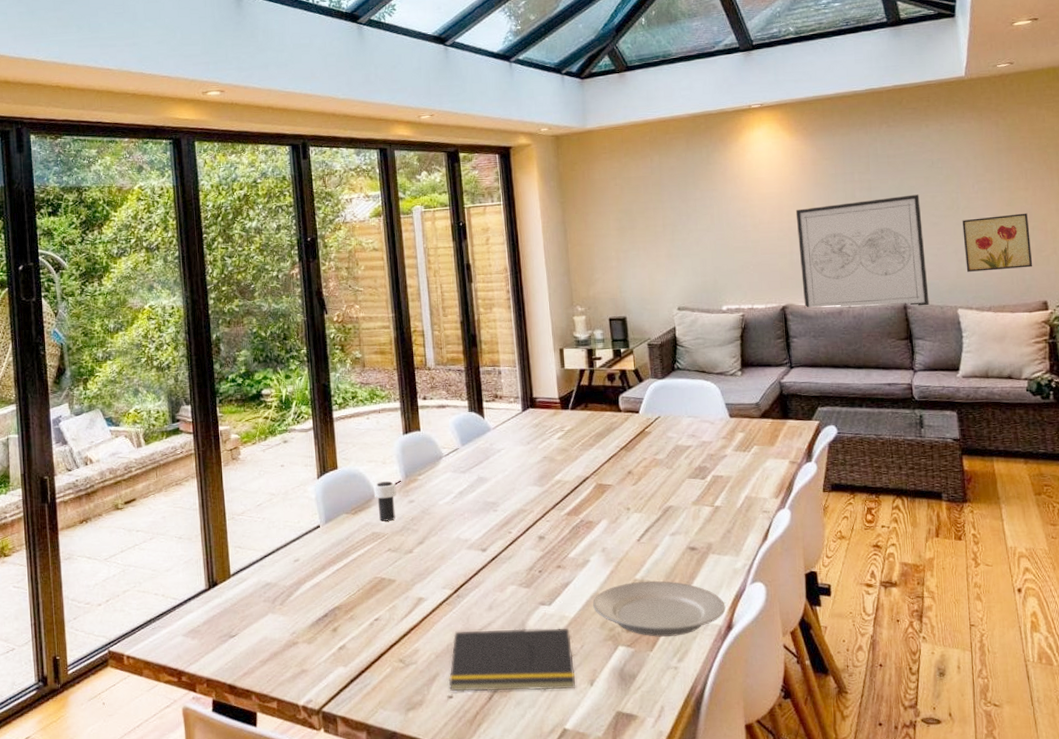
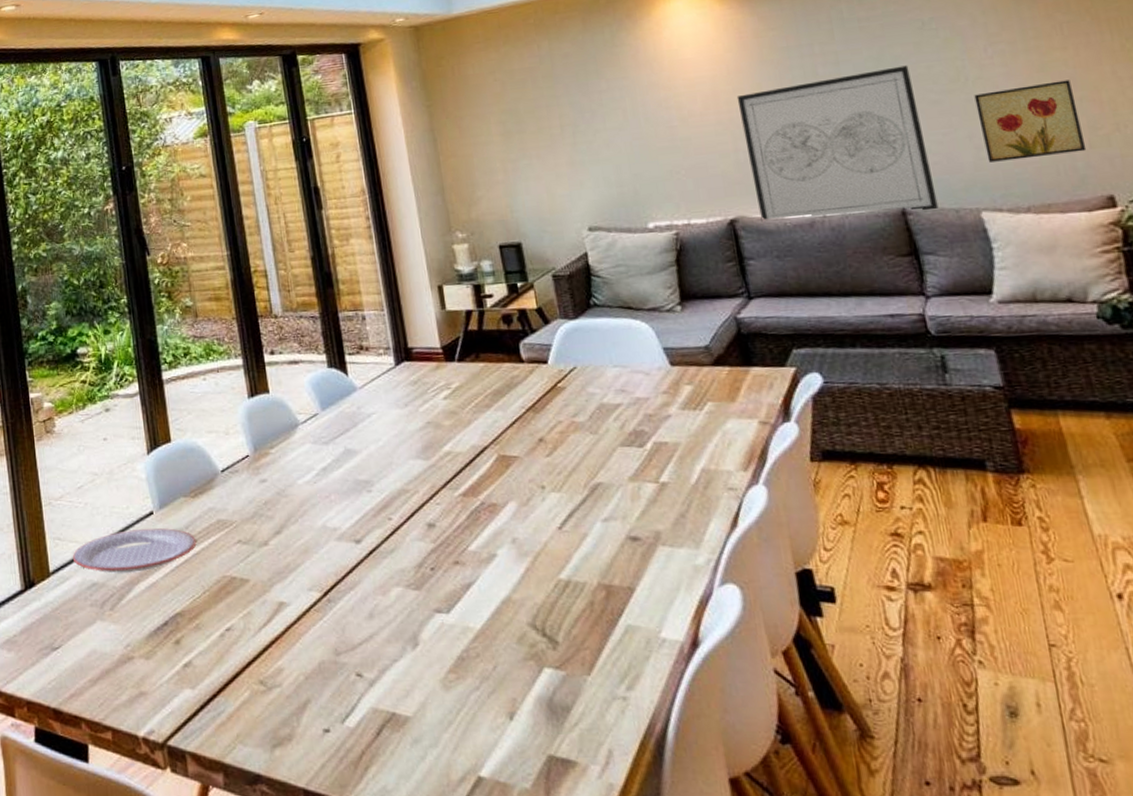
plate: none [250,538,355,575] -> present [72,527,197,574]
cup: present [373,481,396,521] -> none [215,456,245,506]
notepad: present [448,628,576,691] -> none [323,642,491,725]
plate: present [593,580,726,637] -> none [505,581,687,656]

